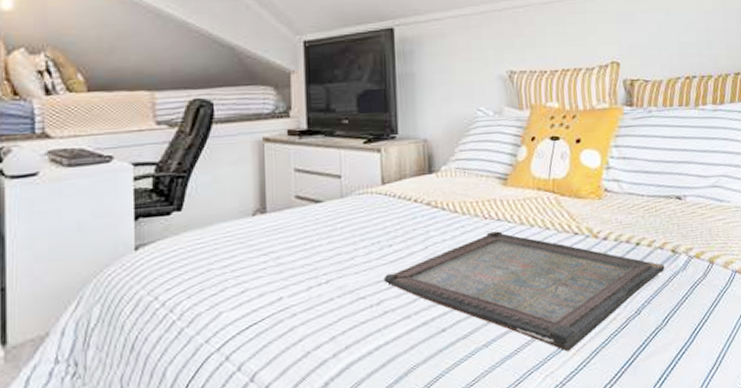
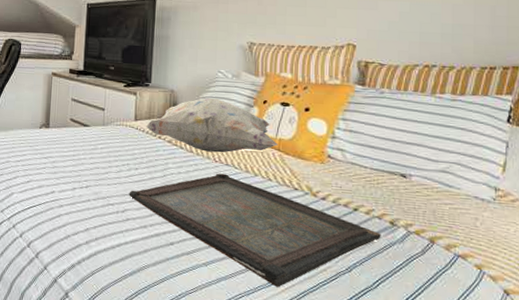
decorative pillow: none [396,142,552,209] -> present [145,97,278,153]

